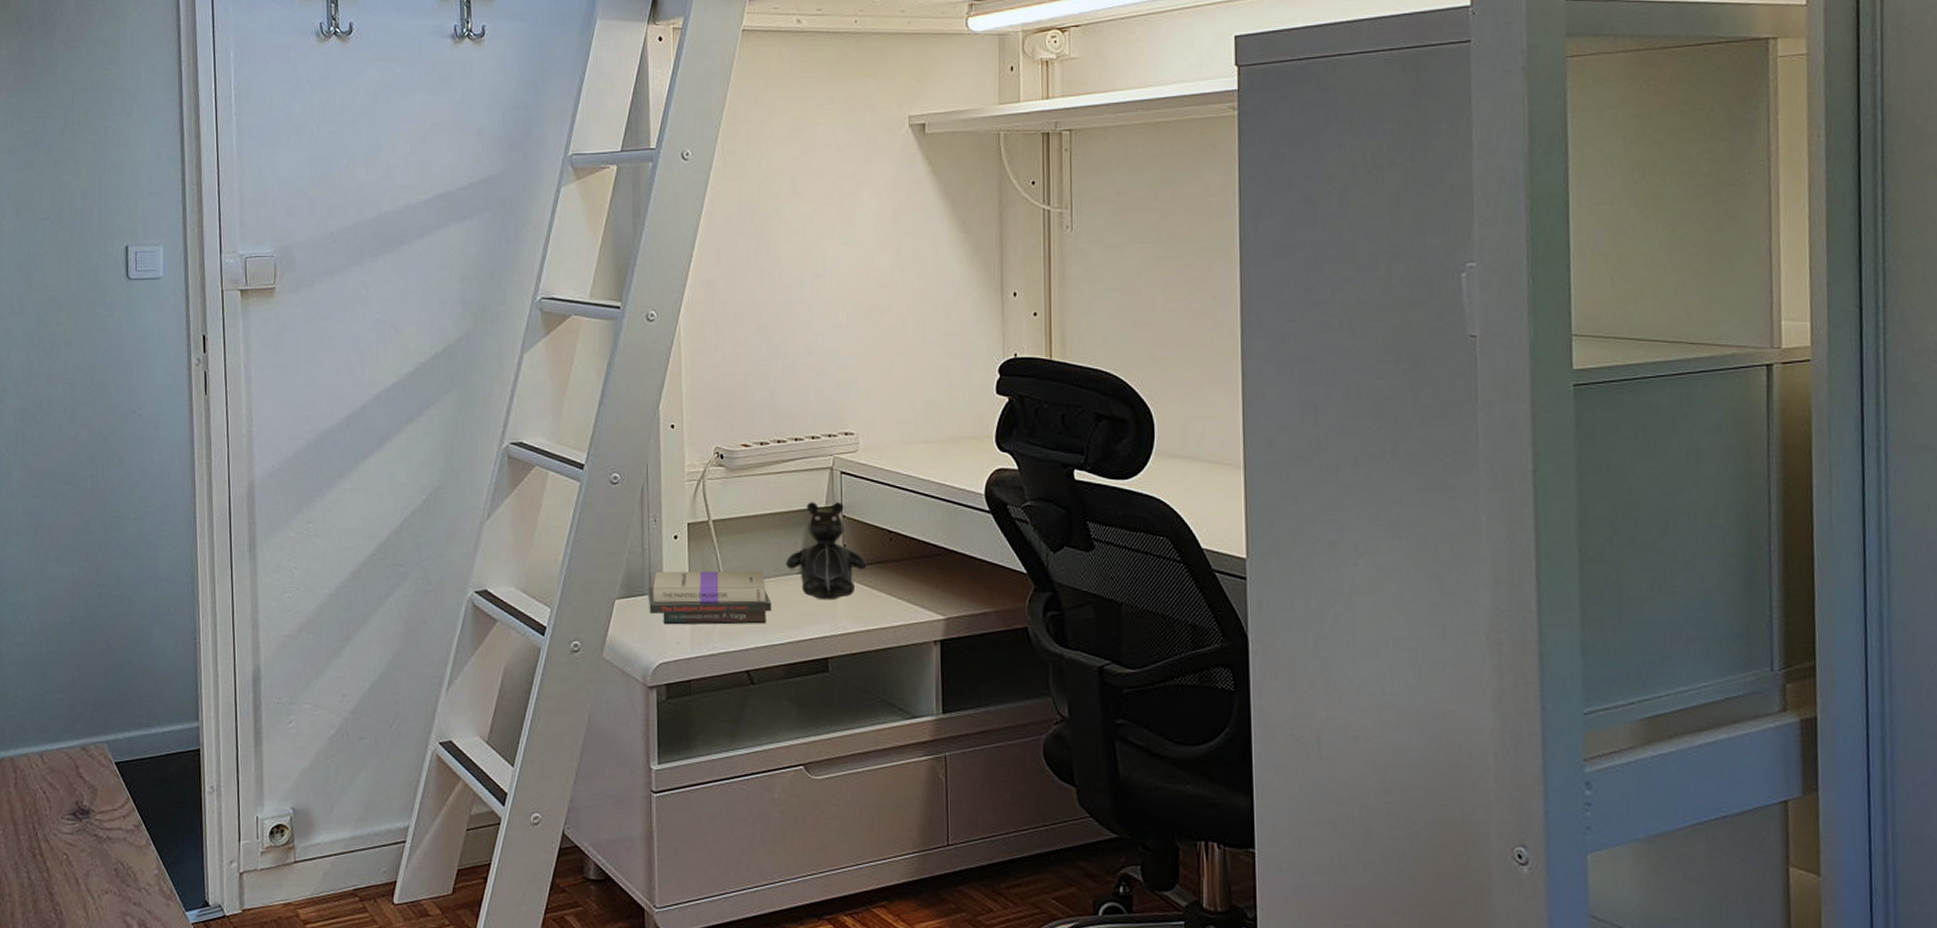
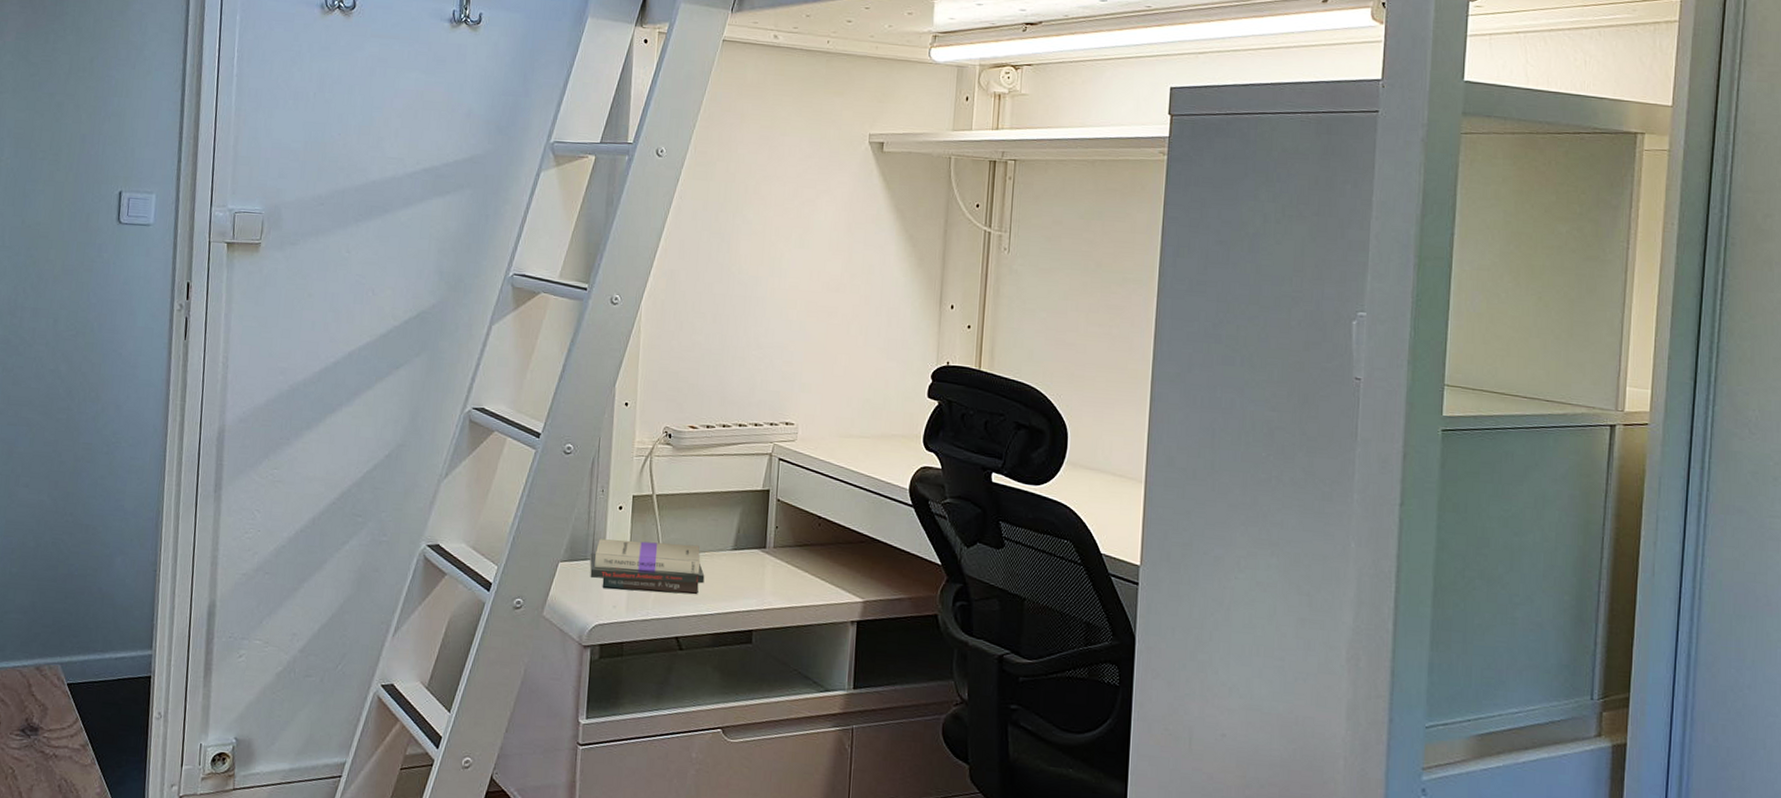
stuffed animal: present [786,502,867,599] -> none [720,484,796,577]

